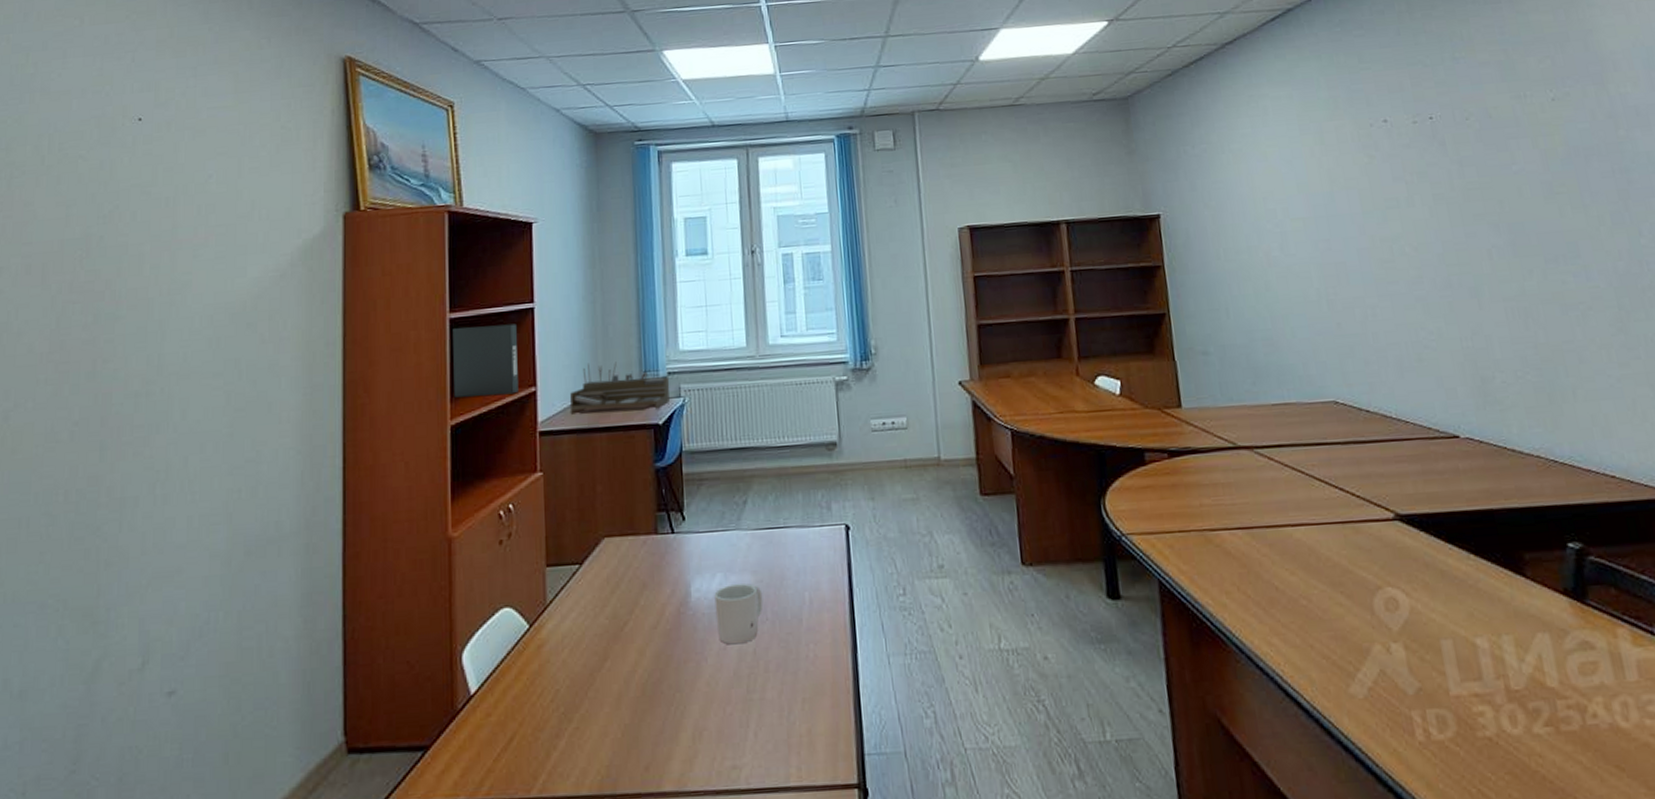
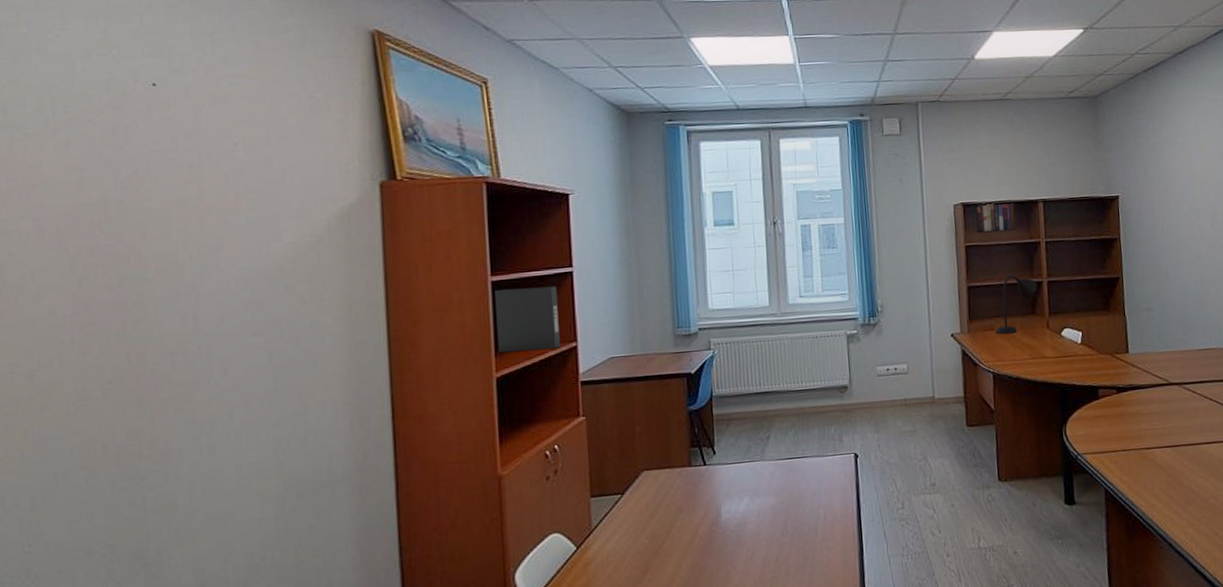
desk organizer: present [570,362,670,415] -> none [609,319,701,366]
mug: present [714,583,764,645] -> none [742,504,785,555]
books: none [983,223,1033,260] -> present [974,201,1015,232]
desk lamp: none [1013,311,1063,383] -> present [996,275,1038,335]

